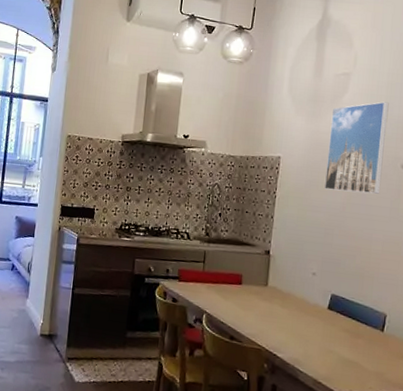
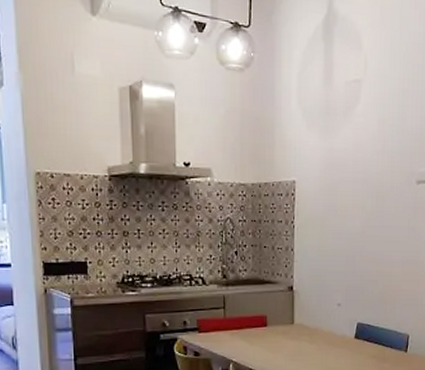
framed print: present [325,101,389,194] -> none [343,112,402,215]

